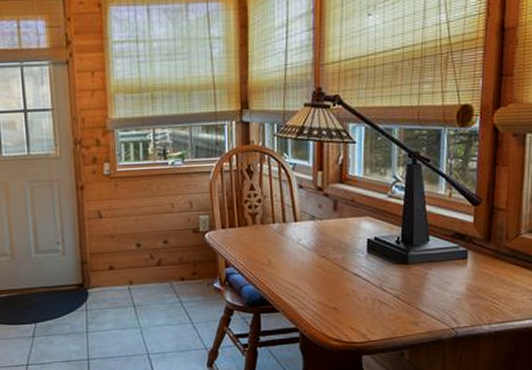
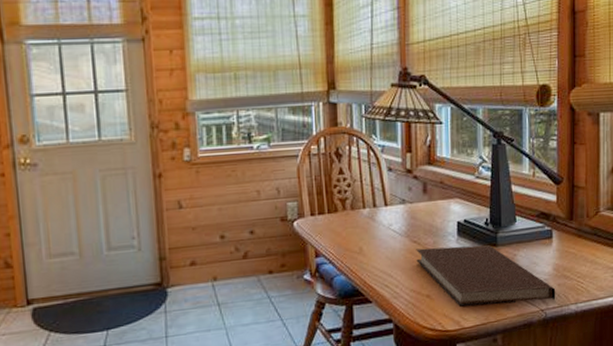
notebook: none [324,262,468,321] -> present [416,245,556,307]

